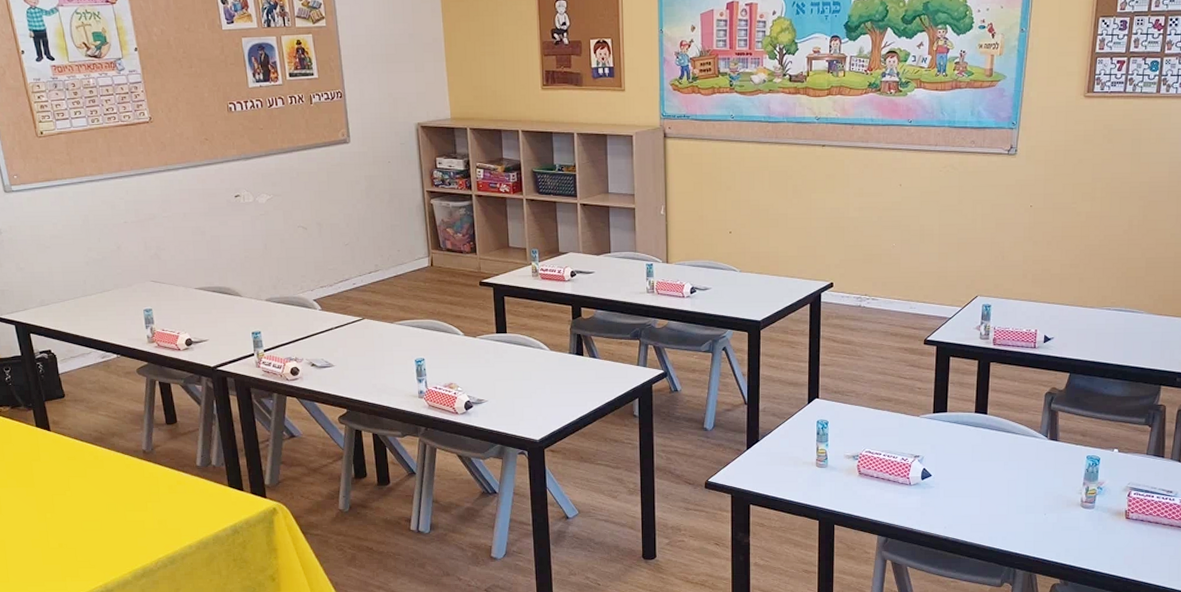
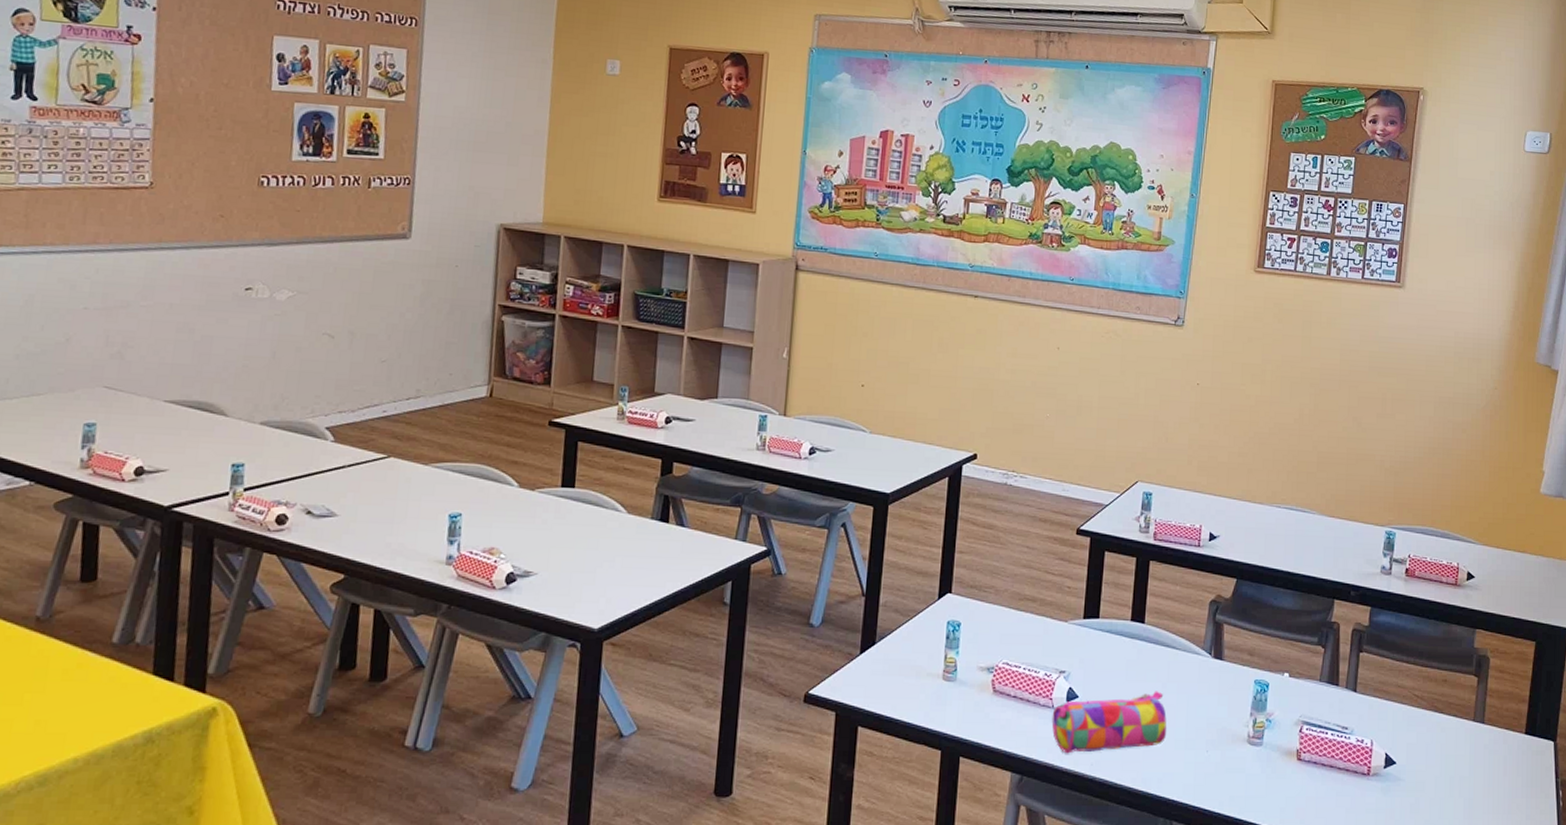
pencil case: none [909,468,1010,520] -> present [1051,691,1167,754]

